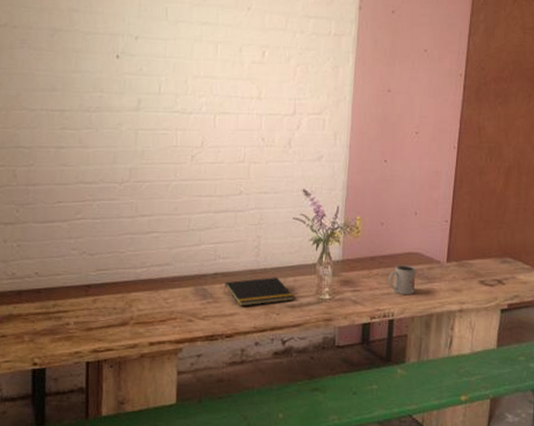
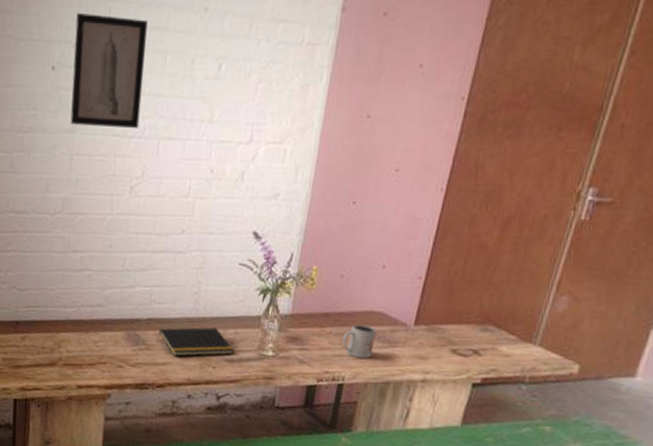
wall art: none [134,12,200,106] -> present [70,13,148,129]

